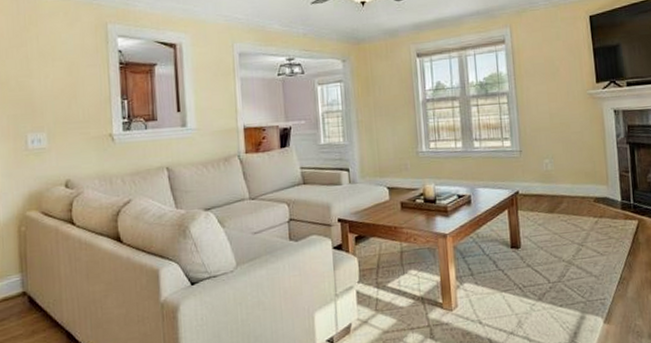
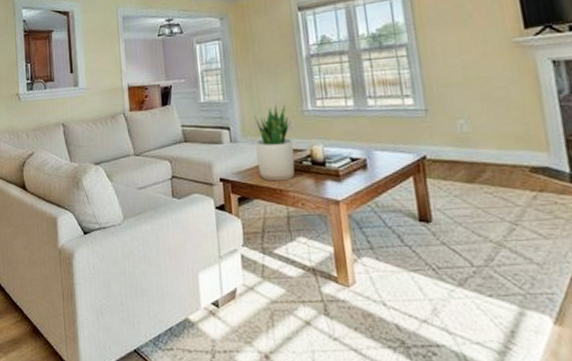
planter: none [372,146,409,220] -> present [254,104,295,182]

